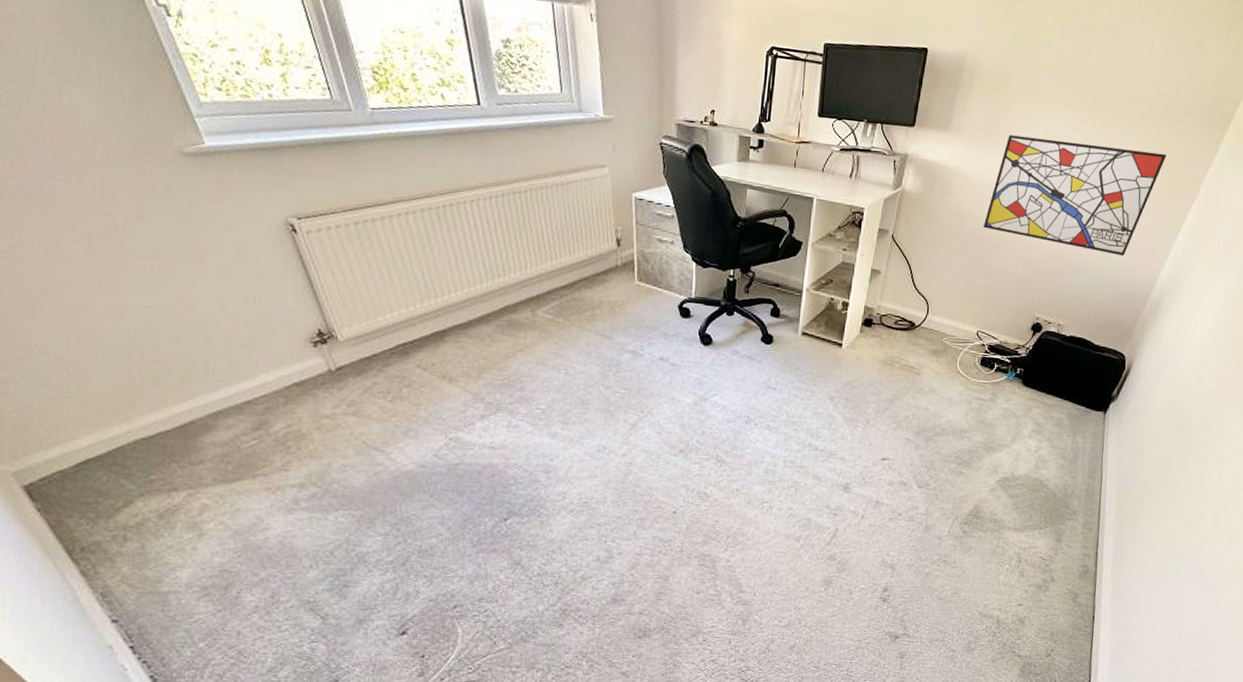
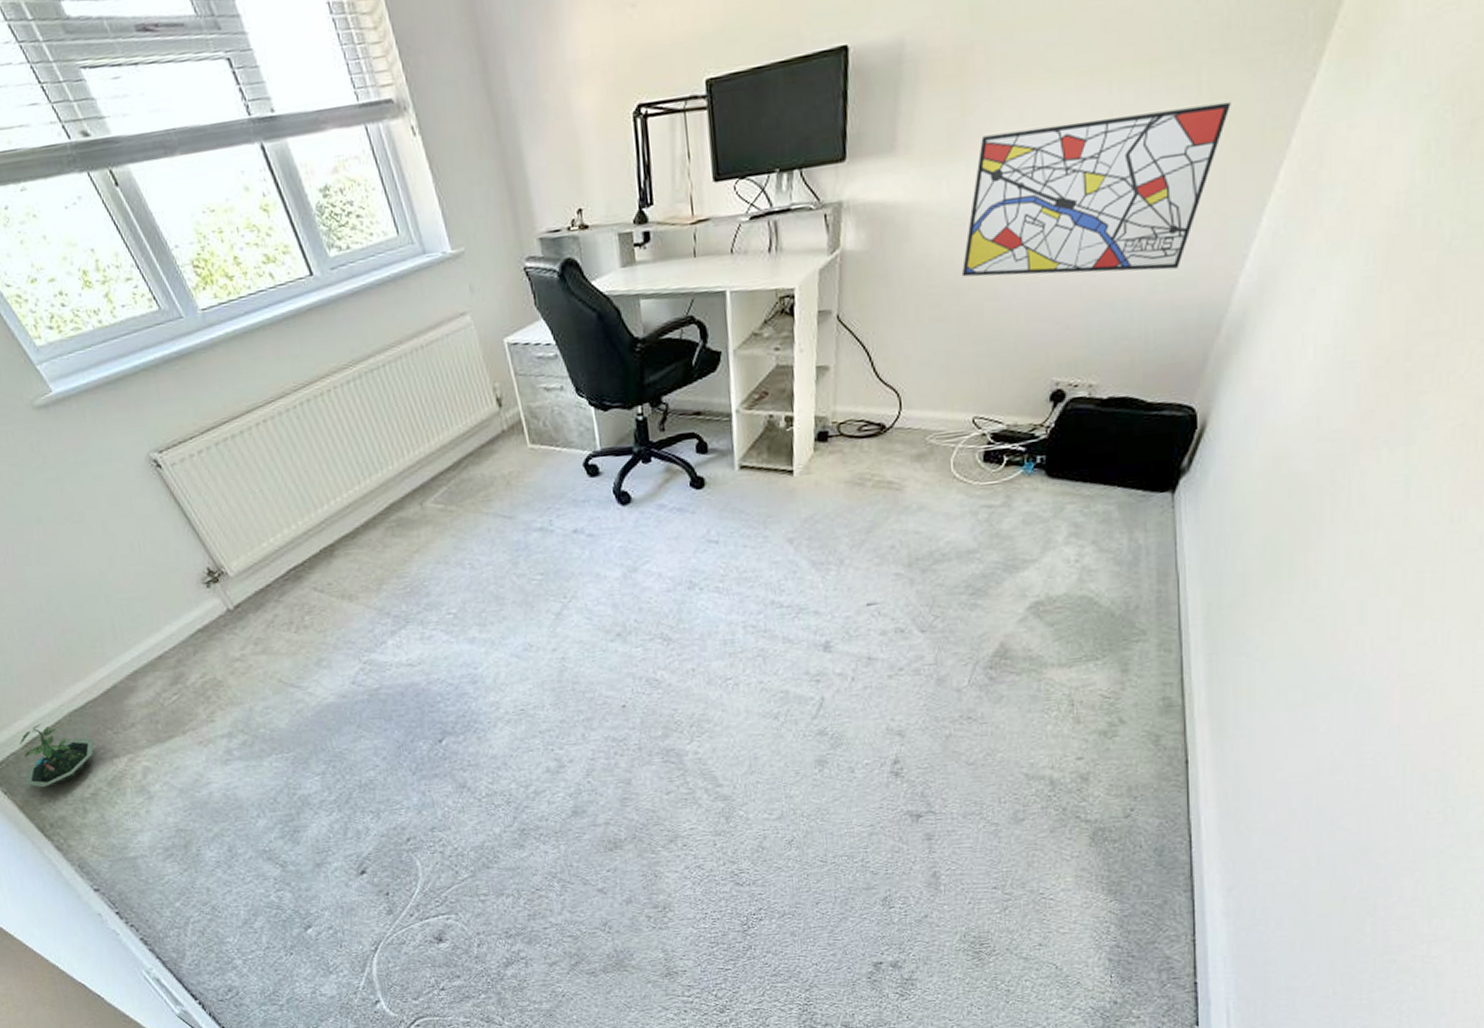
terrarium: none [65,445,155,510] -> present [19,723,95,788]

